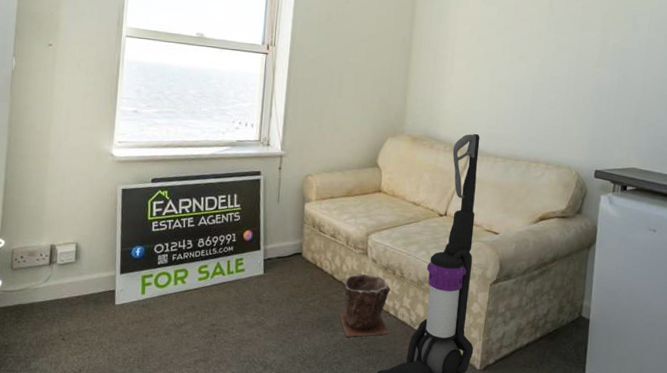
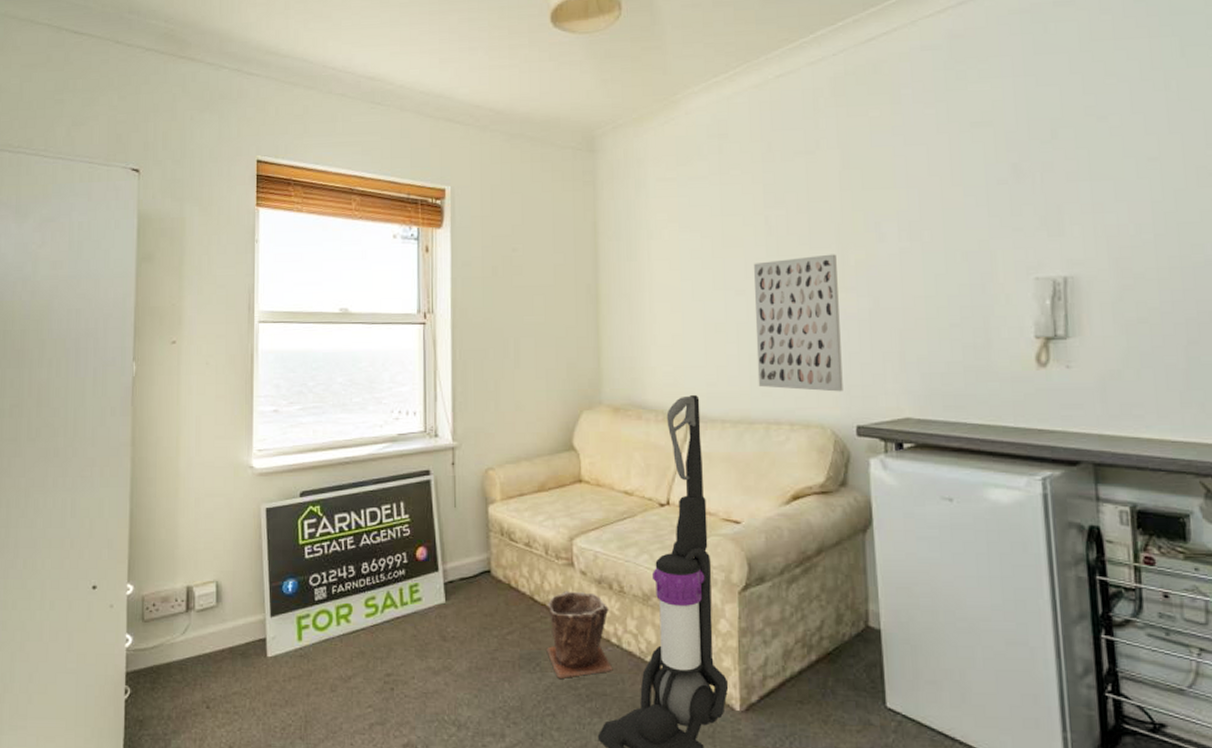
wall art: none [526,36,600,143] -> present [754,254,843,392]

